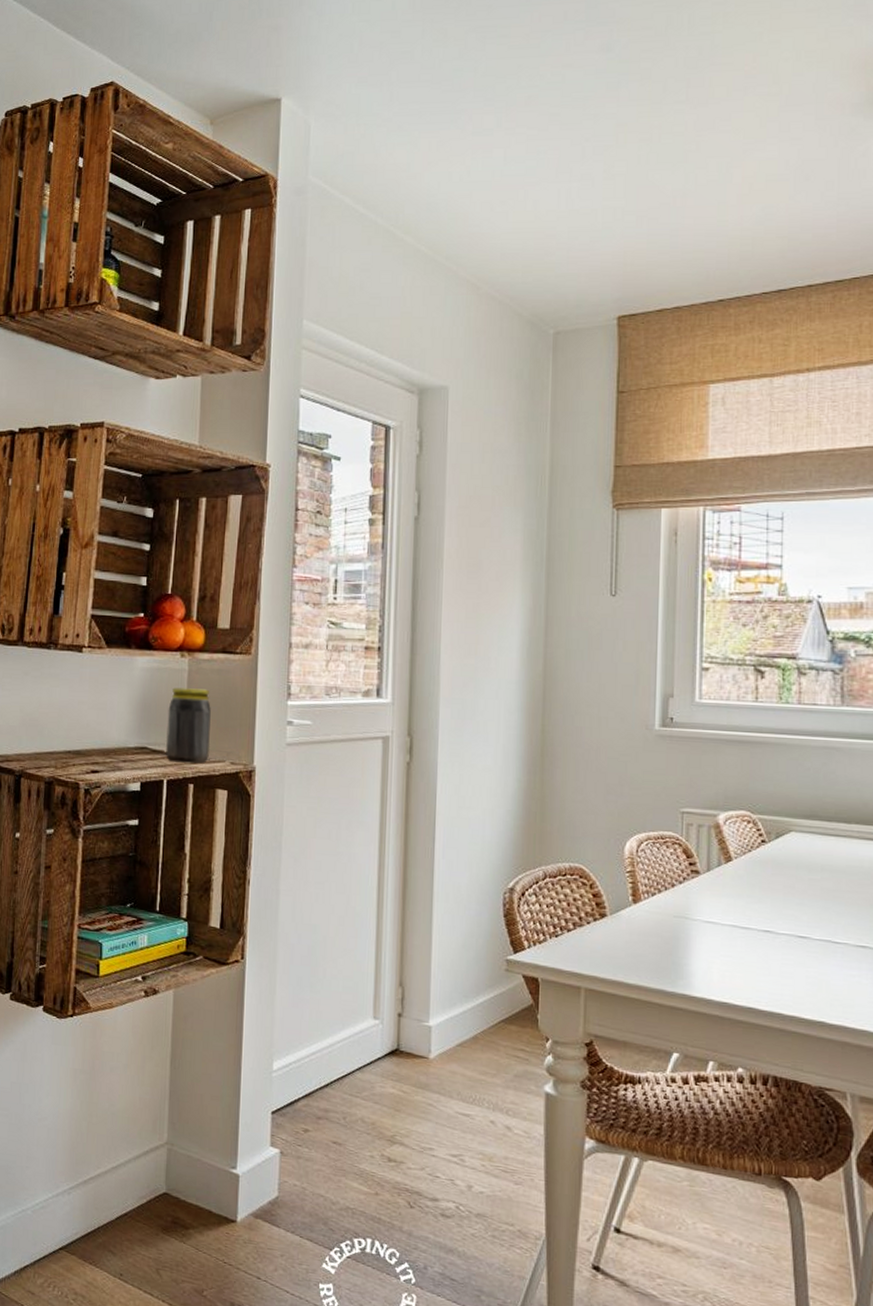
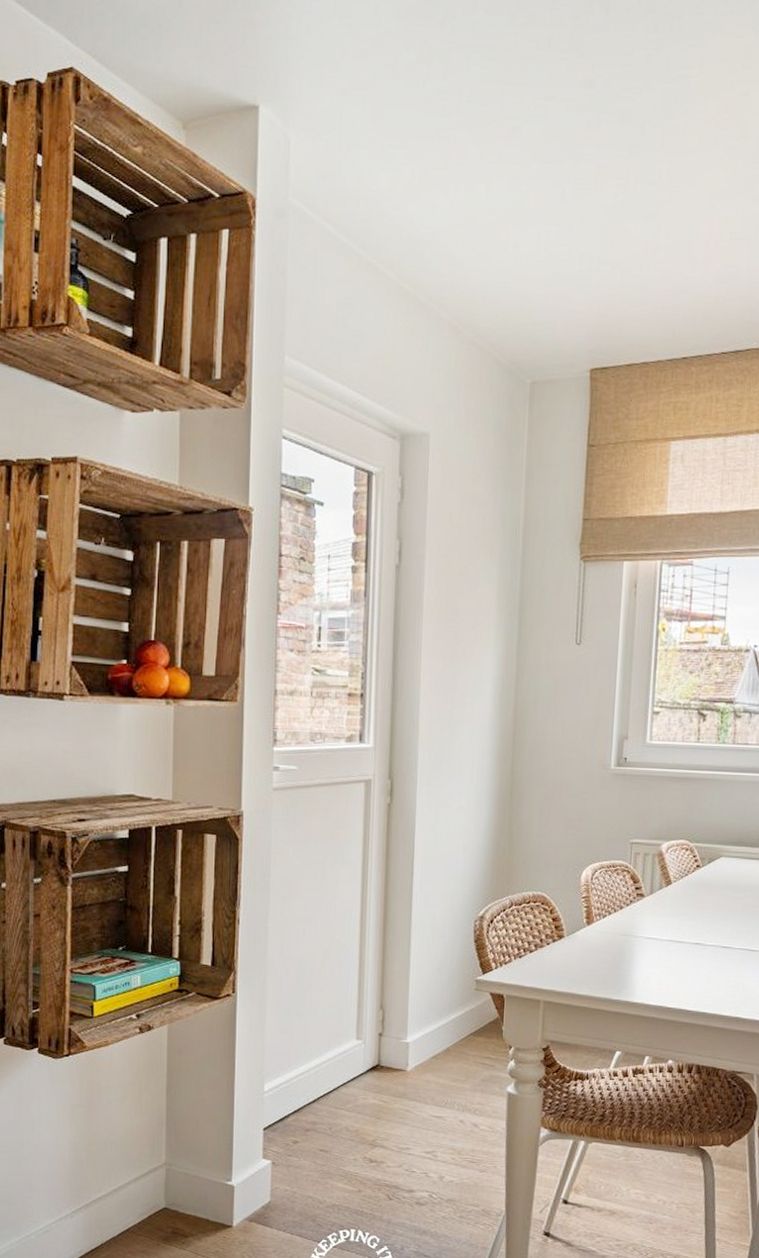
jar: present [166,687,211,764] -> none [153,735,198,811]

